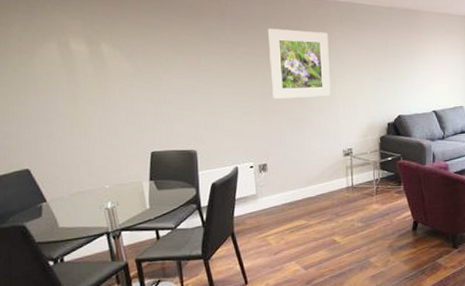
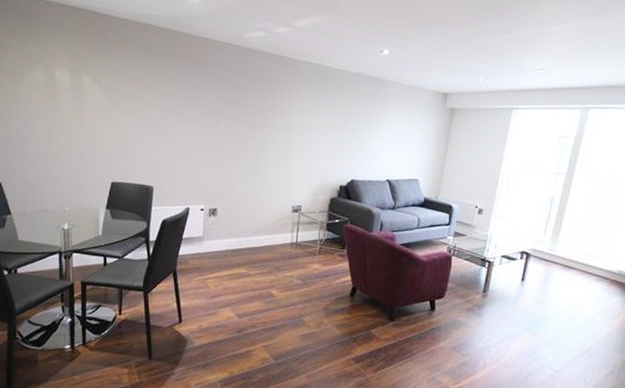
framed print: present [267,28,331,100] -> none [232,79,294,152]

